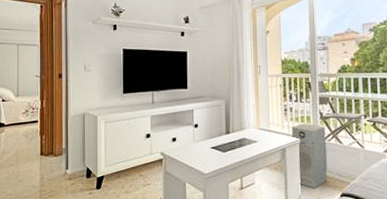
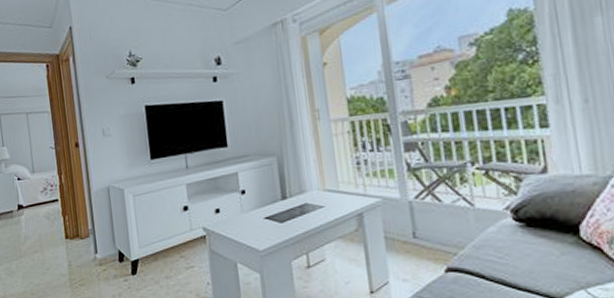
air purifier: present [292,123,328,189] -> none [369,178,425,263]

